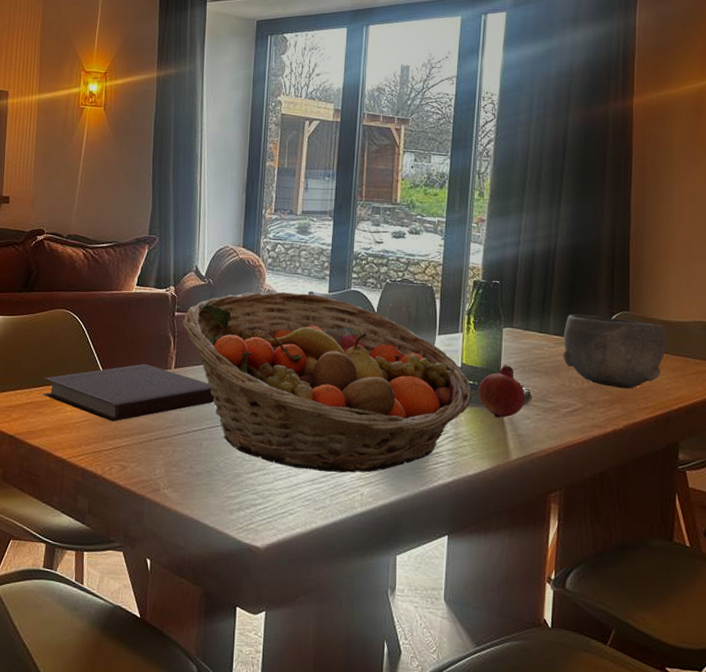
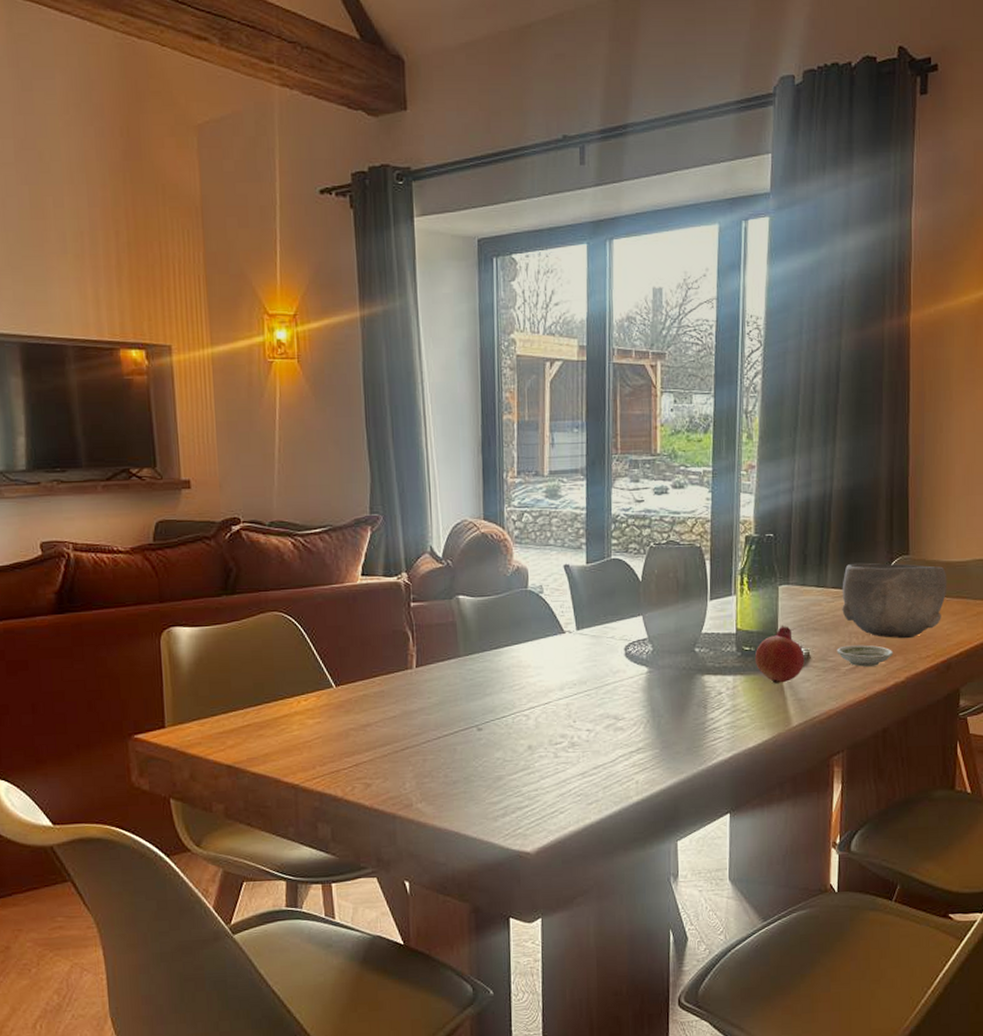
notebook: present [43,363,215,422] -> none [260,665,467,736]
fruit basket: present [183,291,472,473] -> none [421,567,749,764]
saucer: none [556,389,611,412] -> present [836,645,892,667]

